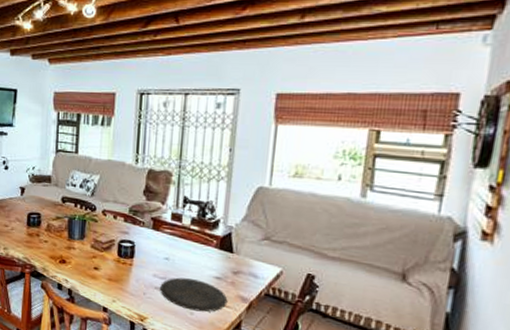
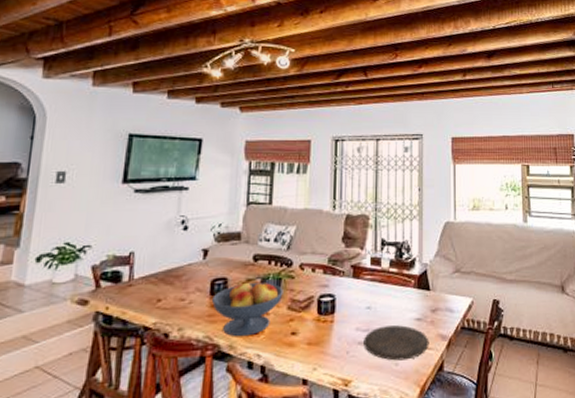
fruit bowl: none [28,218,88,264] -> present [211,281,283,337]

